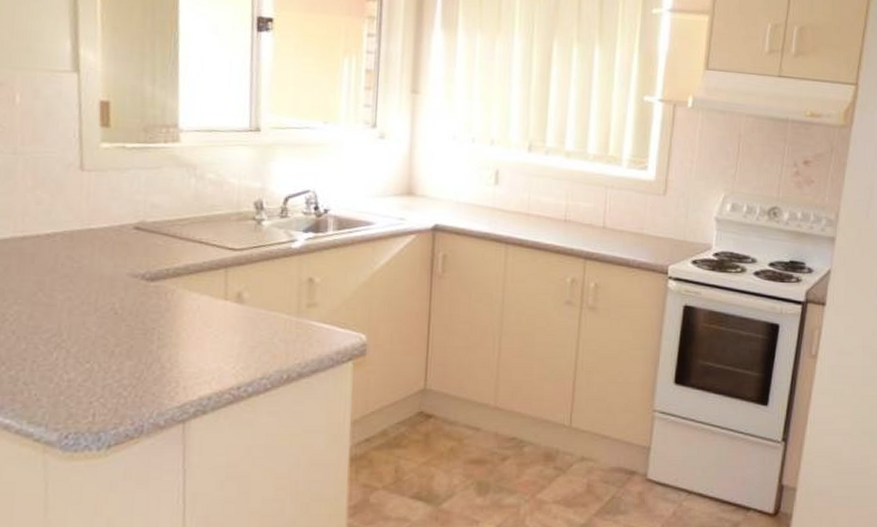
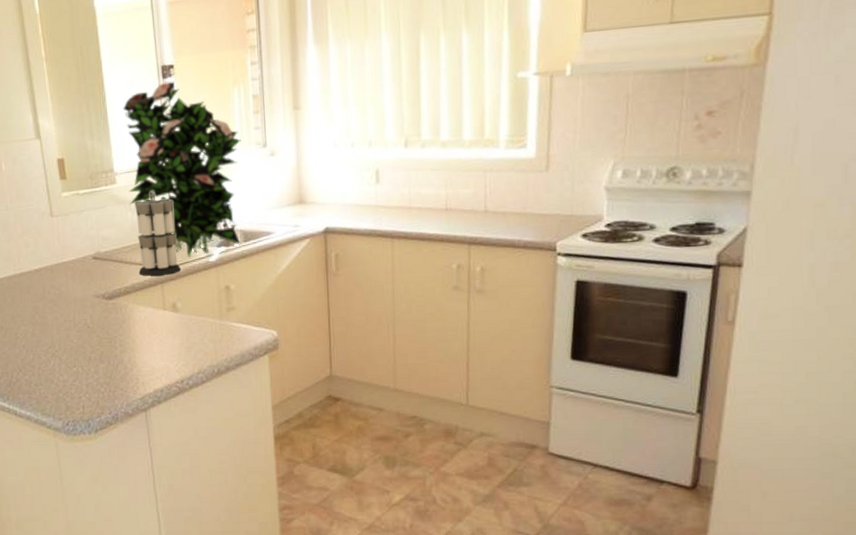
plant: none [195,35,346,240] -> present [123,81,241,257]
spice rack: none [197,156,254,258] -> present [135,190,180,276]

